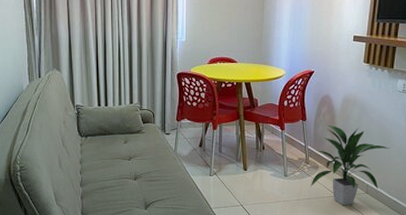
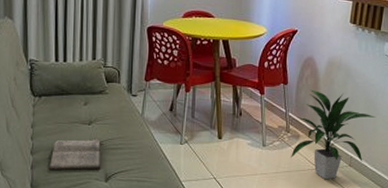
diary: none [96,172,141,200] -> present [48,138,101,171]

